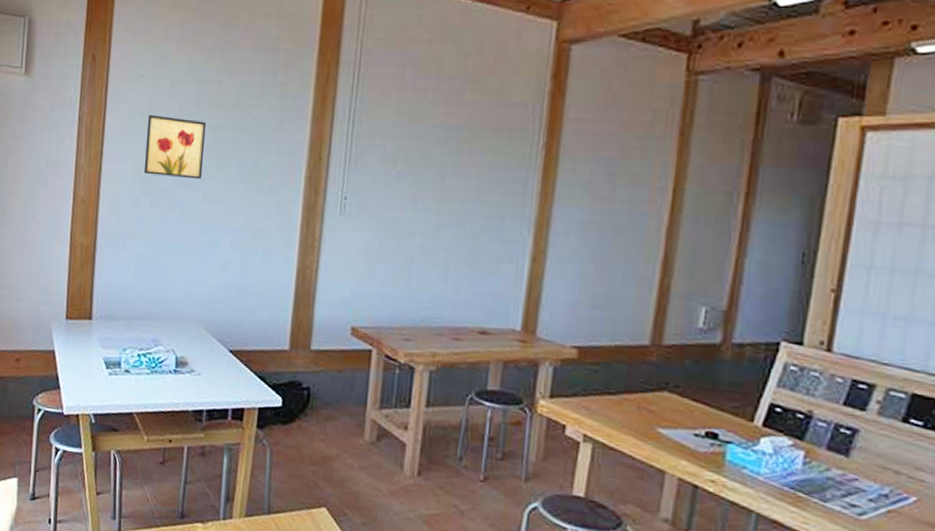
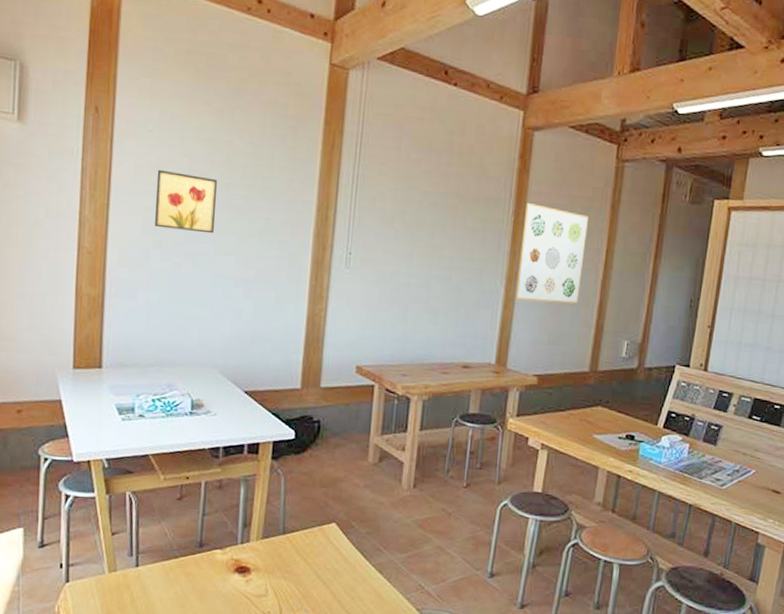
wall art: none [547,133,647,257] -> present [515,203,589,304]

